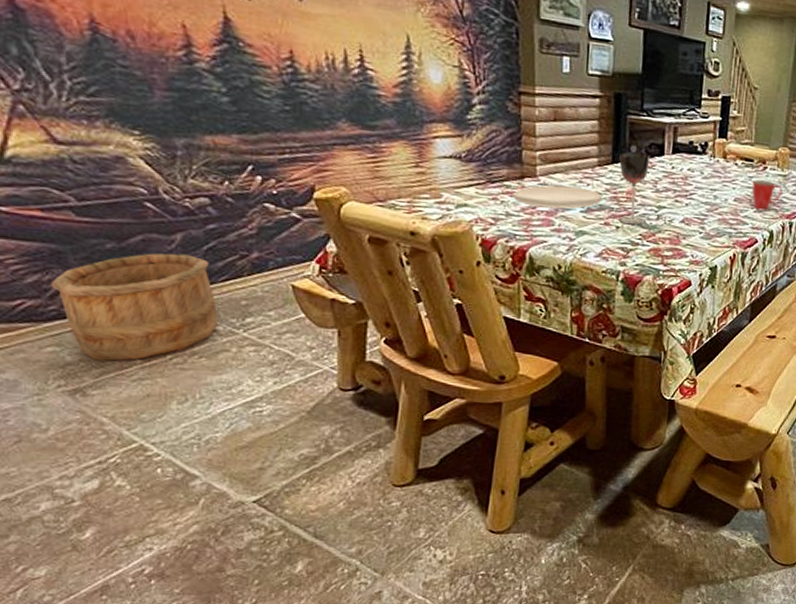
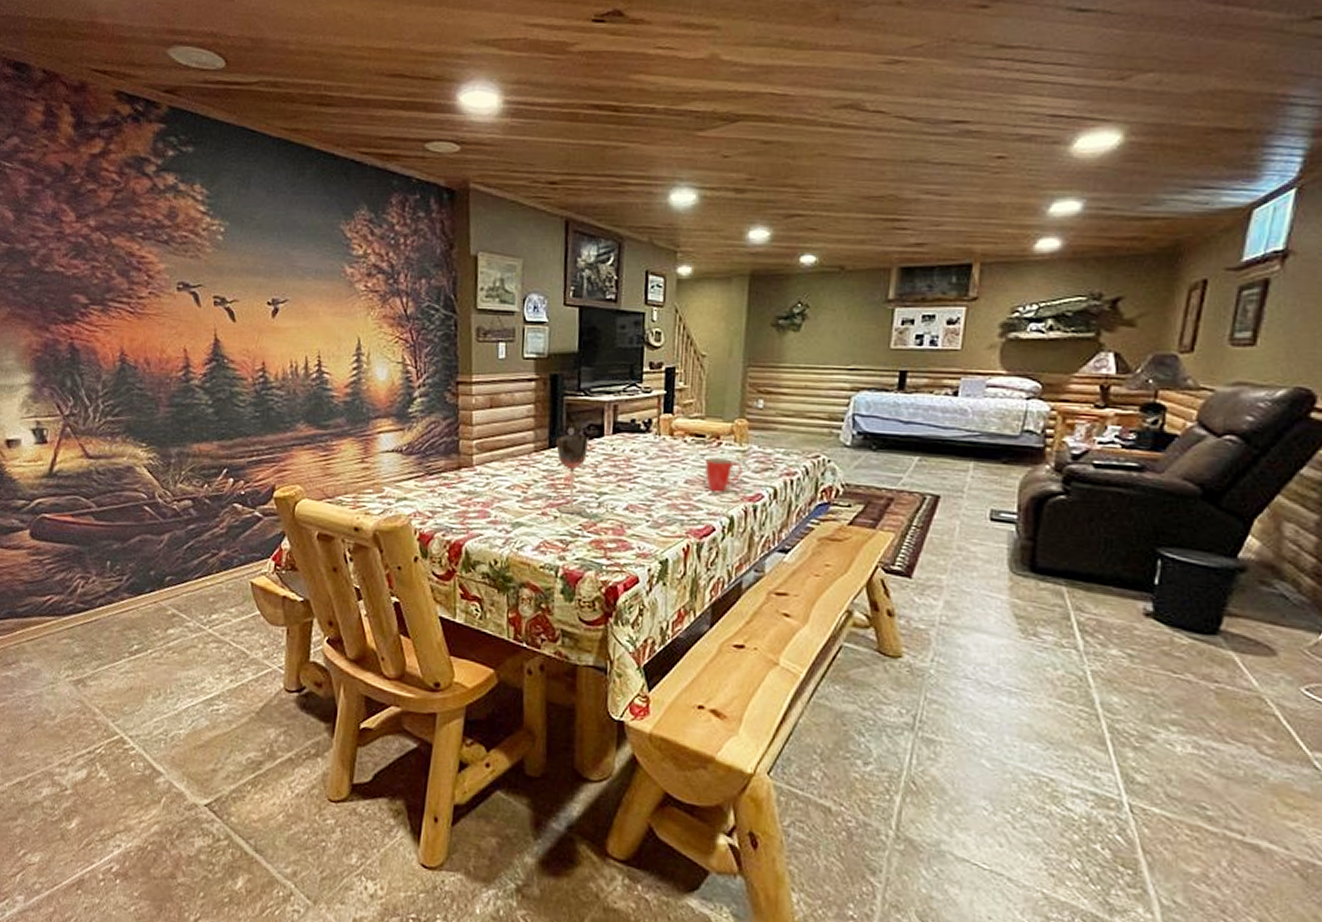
wooden bucket: present [50,253,219,362] -> none [71,552,191,654]
plate: present [512,185,603,210] -> none [449,474,540,500]

